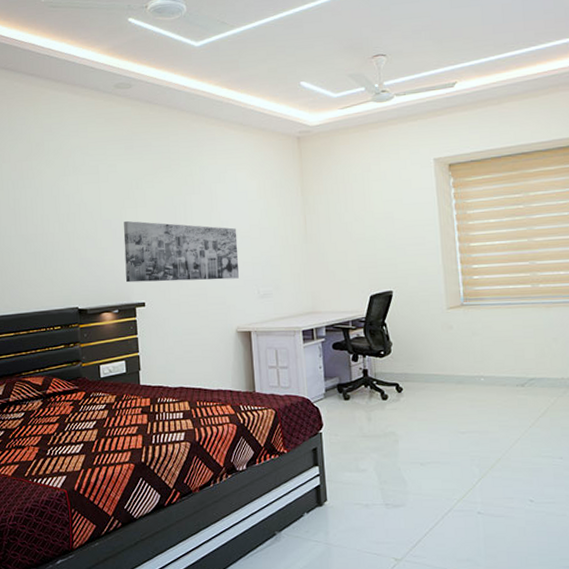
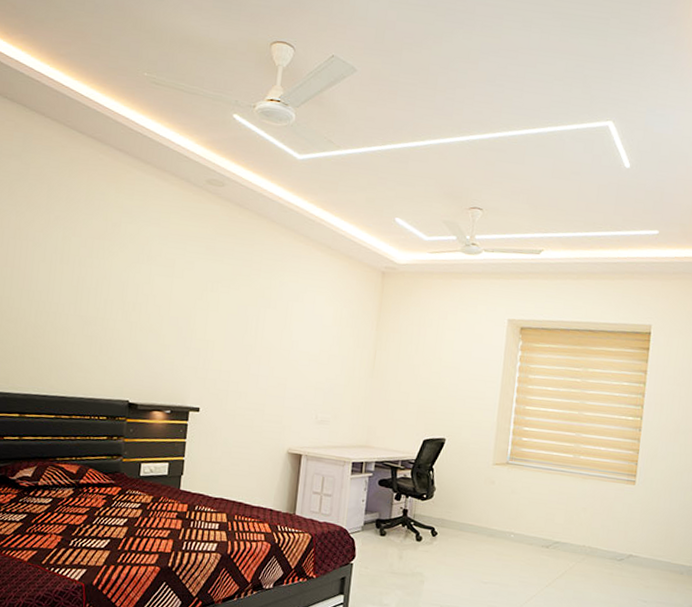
wall art: present [123,221,239,283] -> none [184,322,306,401]

